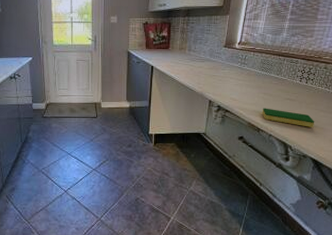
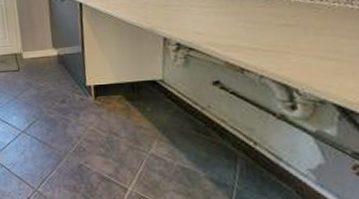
dish sponge: present [262,108,315,127] -> none [244,40,334,62]

